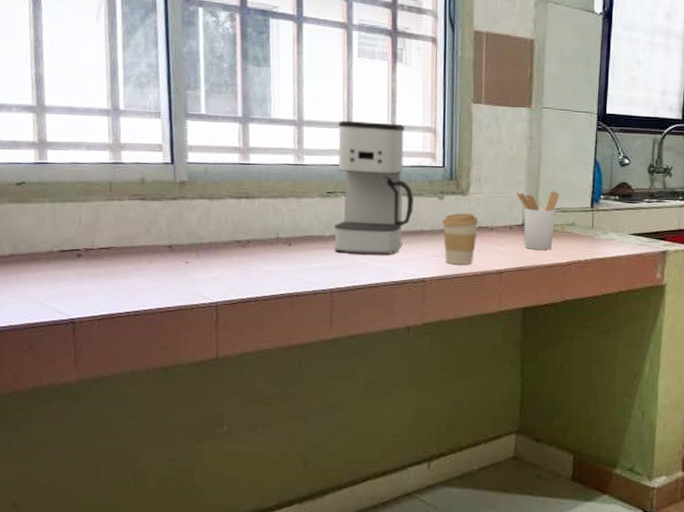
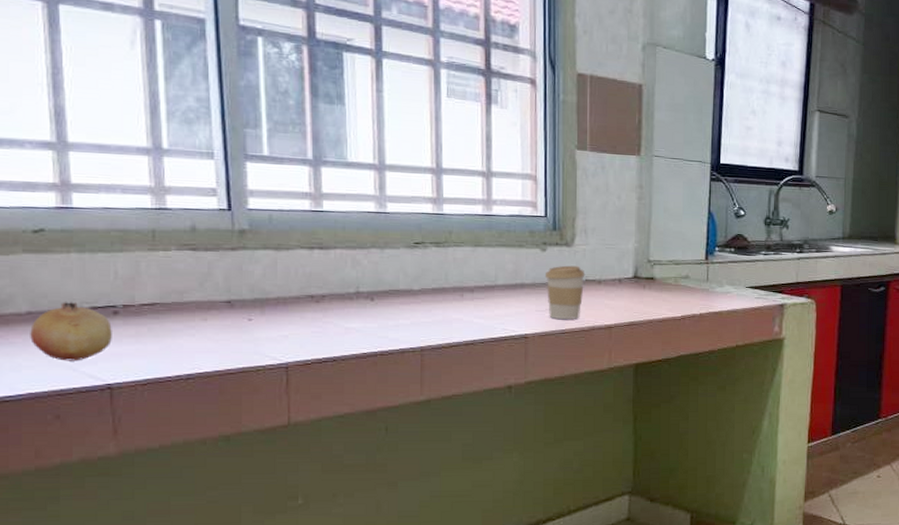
fruit: none [12,245,76,298] -> present [30,301,112,361]
coffee maker: present [334,121,415,254] -> none [424,166,514,309]
utensil holder: present [517,191,560,250] -> none [626,242,673,304]

